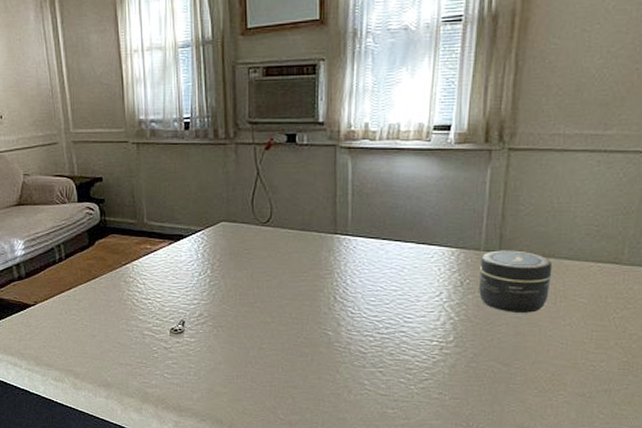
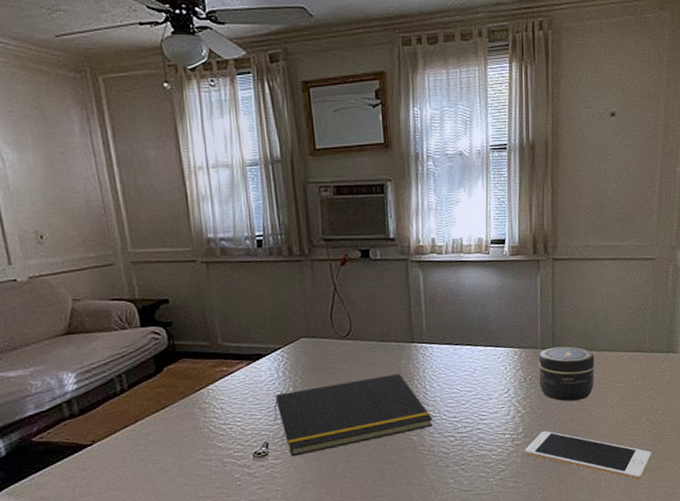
notepad: none [191,264,352,337] -> present [274,373,433,457]
cell phone: none [454,343,618,414] -> present [525,431,651,481]

